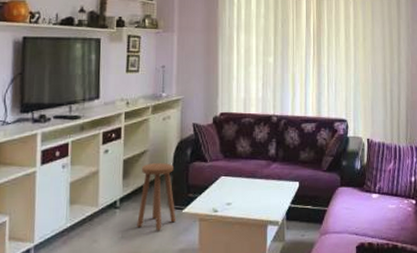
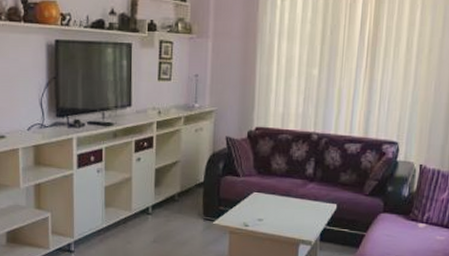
stool: present [137,163,176,231] -> none [168,174,207,239]

